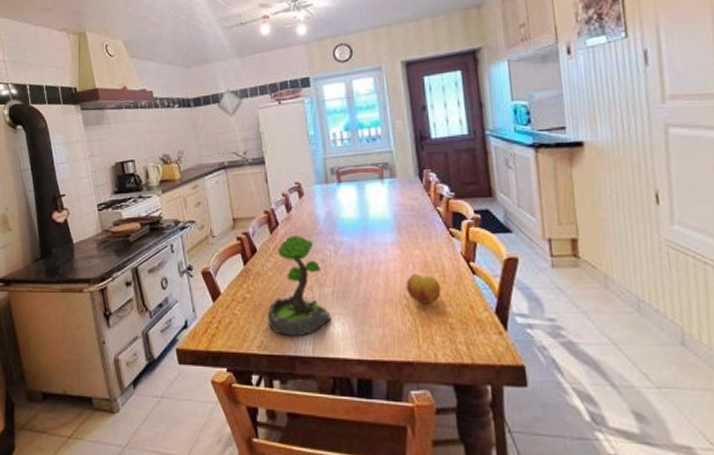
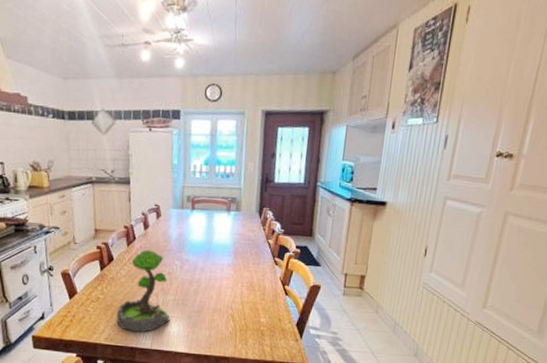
fruit: present [406,274,441,304] -> none [233,291,260,315]

